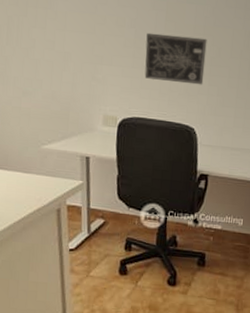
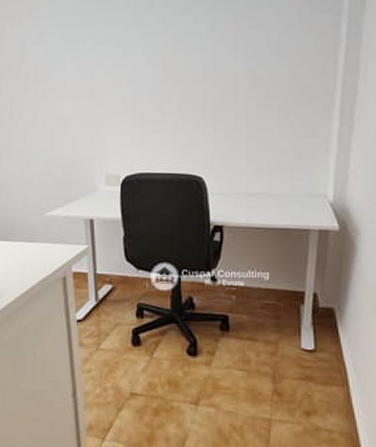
wall art: present [144,32,207,85] -> none [144,84,208,133]

